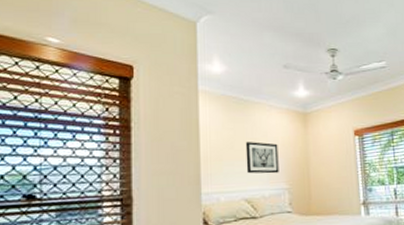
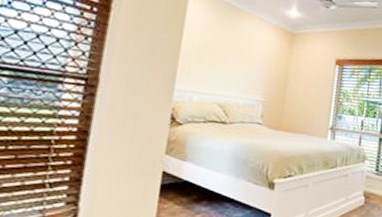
wall art: present [245,142,279,174] -> none [225,48,261,85]

